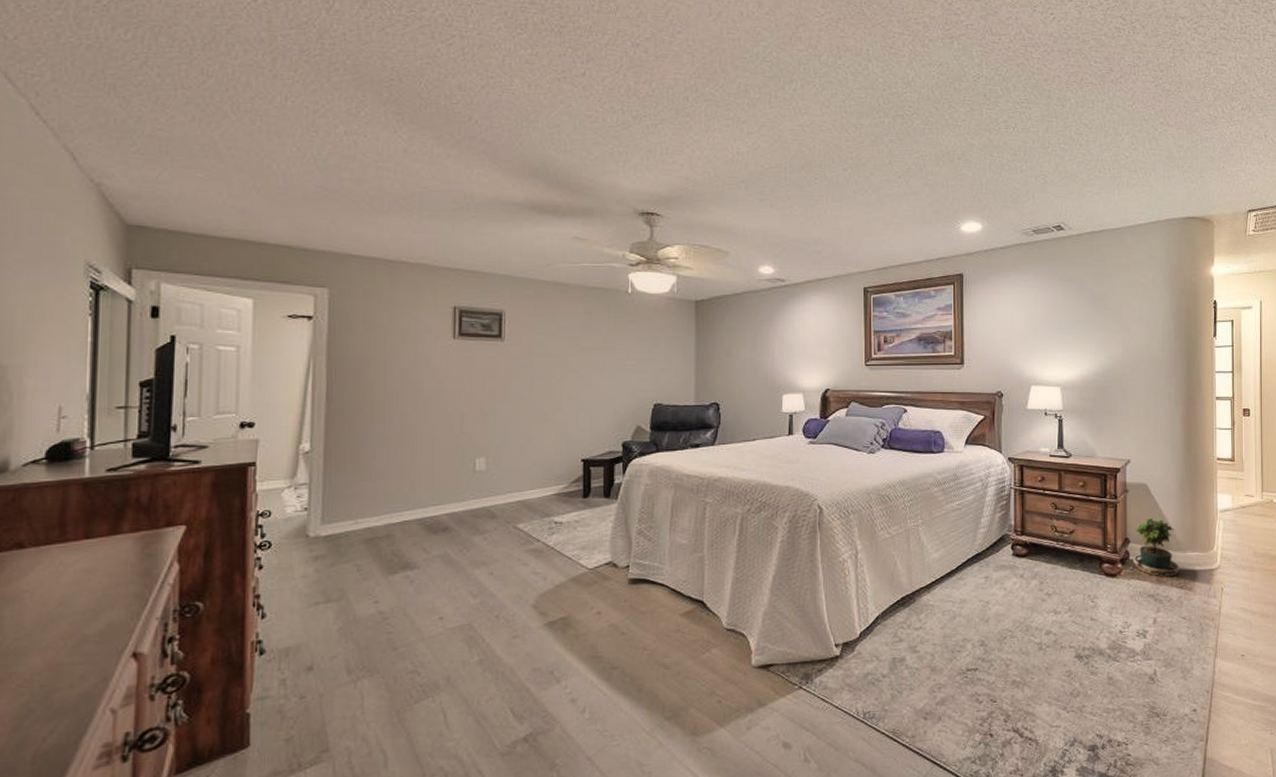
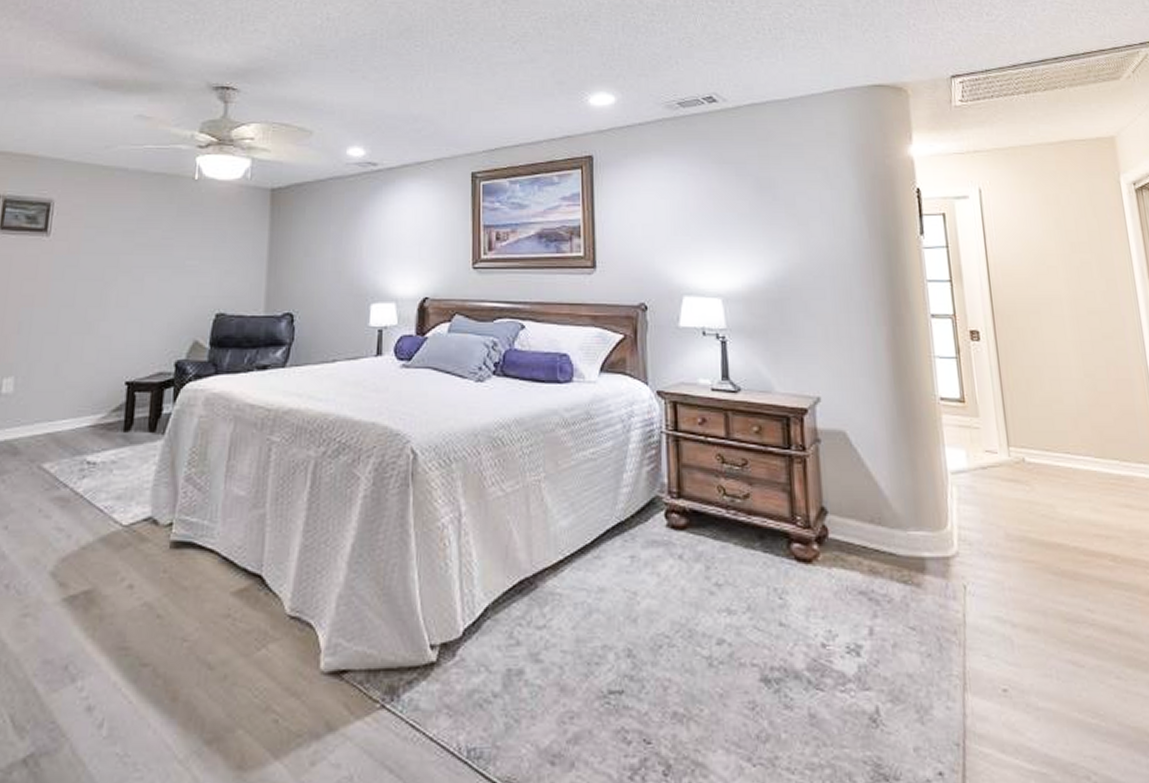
potted plant: present [1125,517,1180,577] -> none [823,478,901,566]

